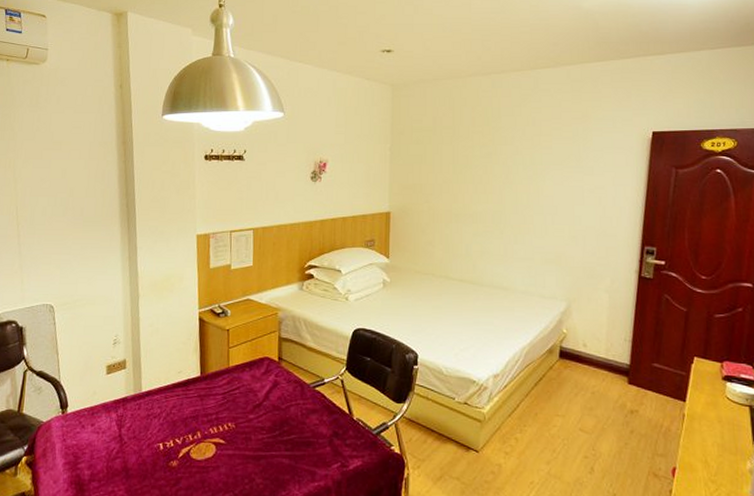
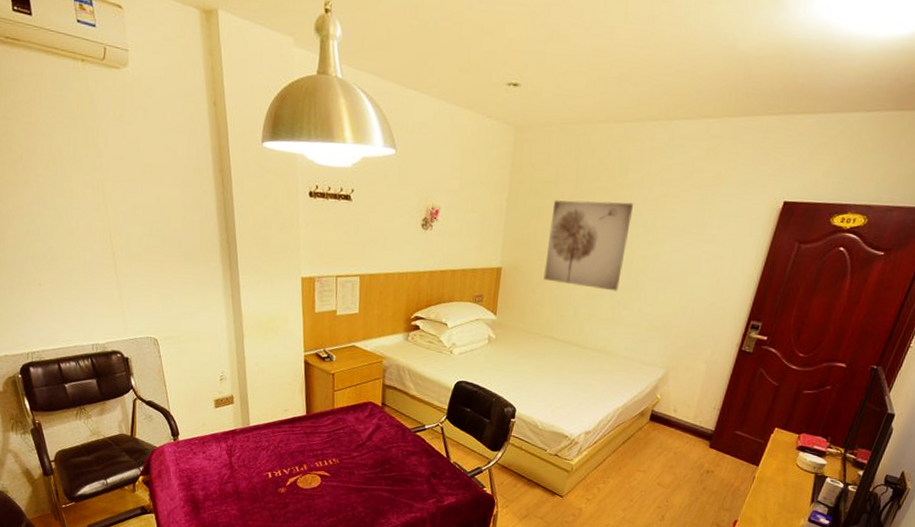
wall art: none [432,143,510,227] -> present [543,200,633,292]

